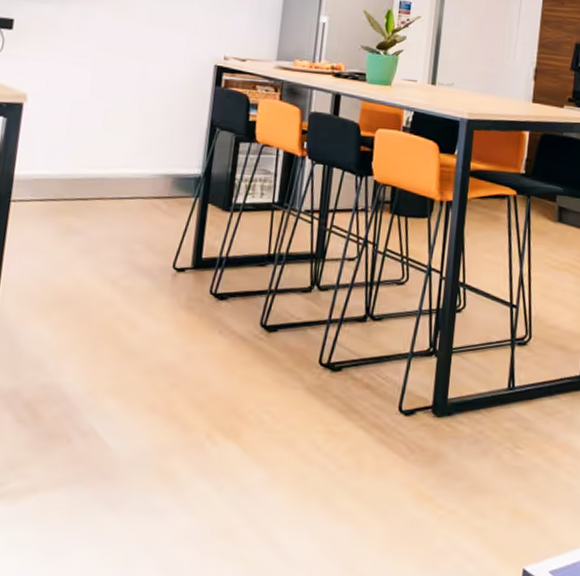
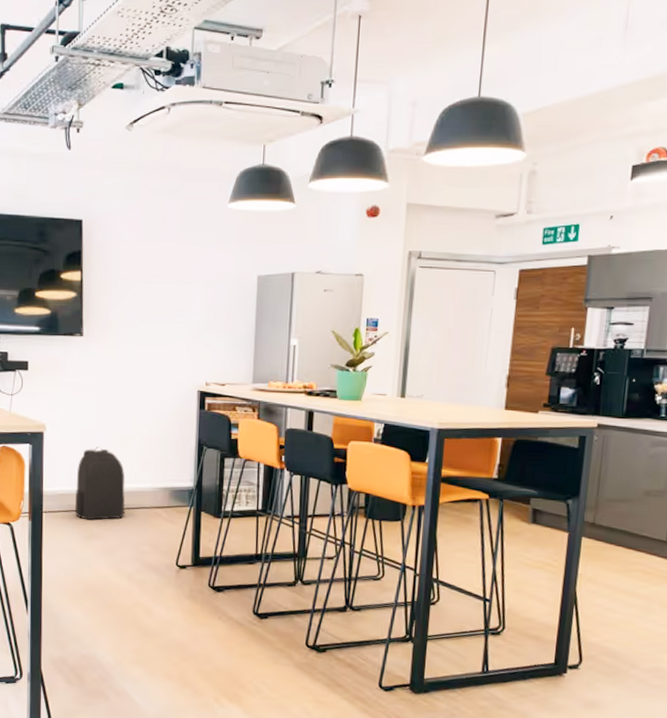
backpack: none [51,123,120,212] -> present [74,447,126,520]

